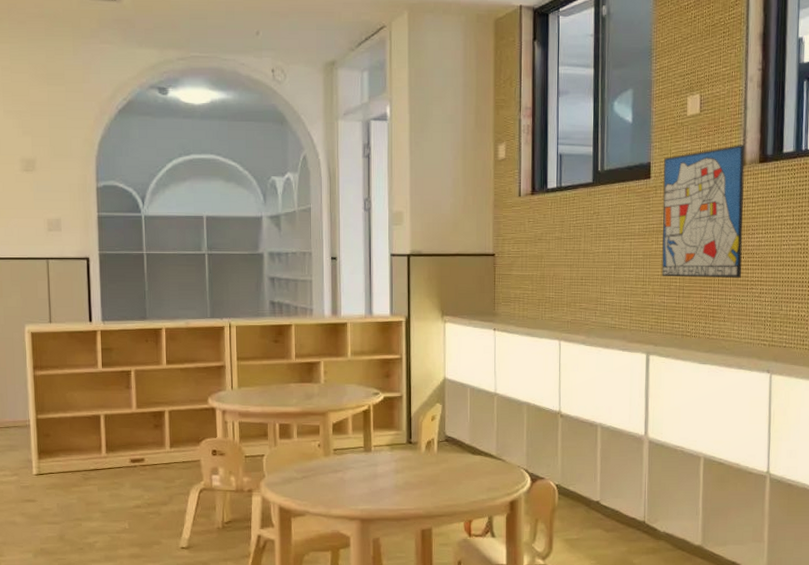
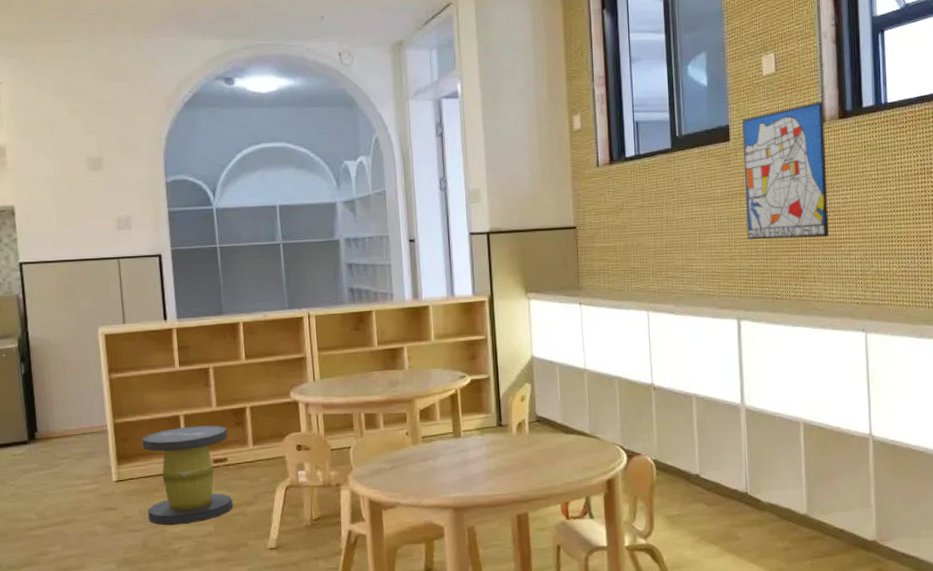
stool: none [63,426,148,520] -> present [142,425,234,525]

